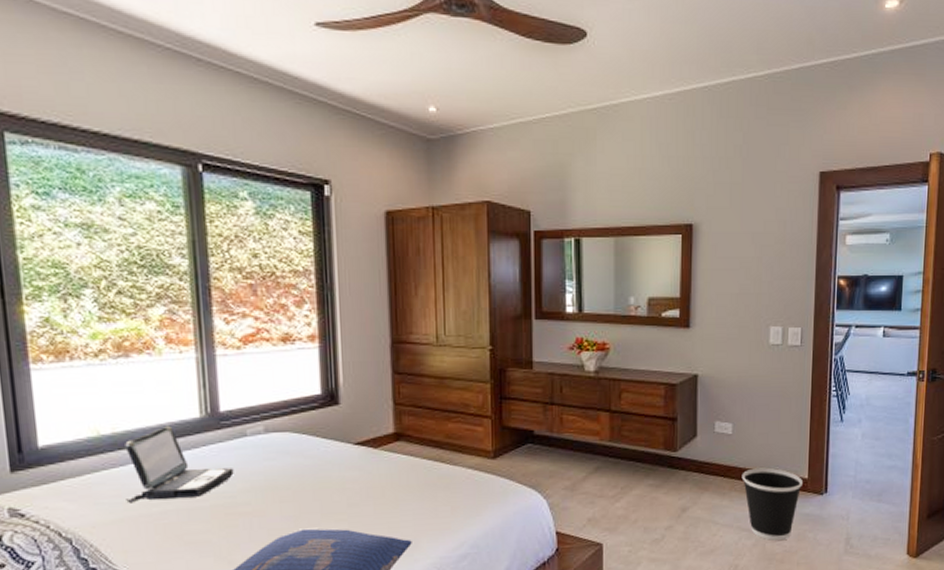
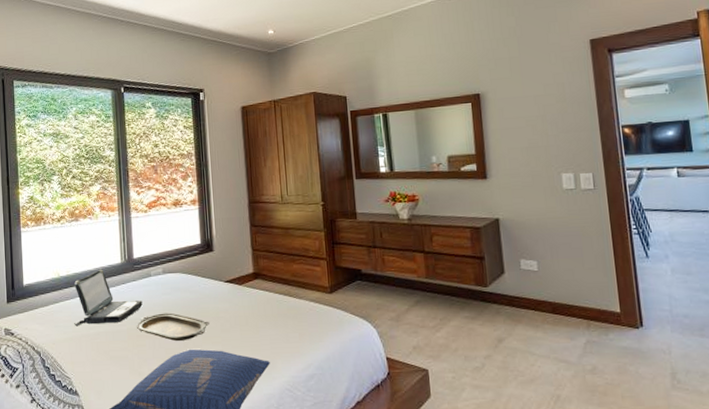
serving tray: none [225,483,331,519] -> present [137,313,209,341]
wastebasket: present [741,467,802,541] -> none [552,302,615,373]

